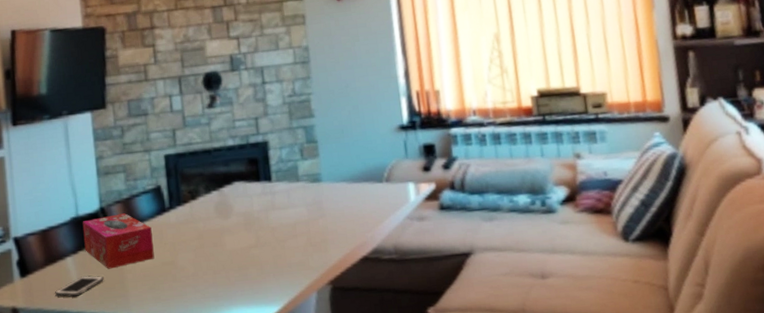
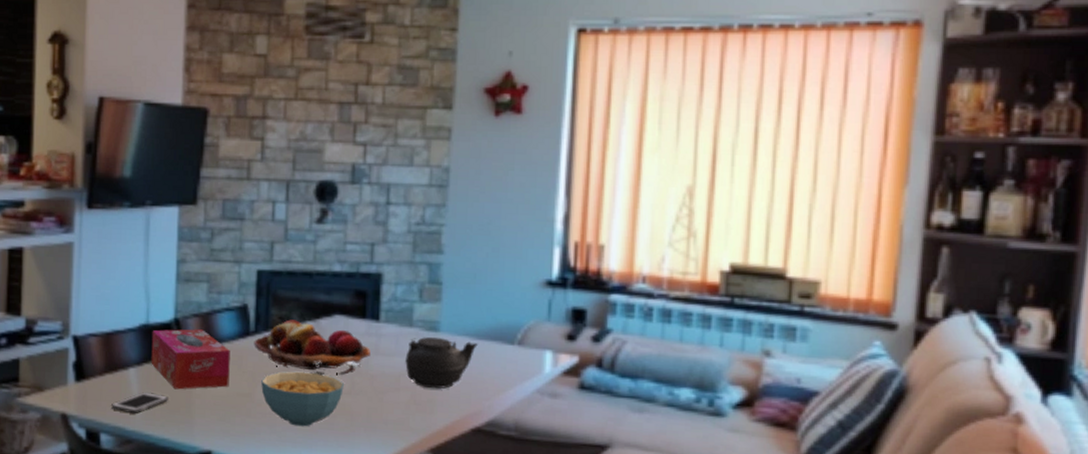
fruit basket: none [170,192,269,236] -> present [254,319,370,376]
cereal bowl: none [181,234,251,283] -> present [261,371,344,427]
teapot: none [297,186,354,231] -> present [405,336,478,389]

